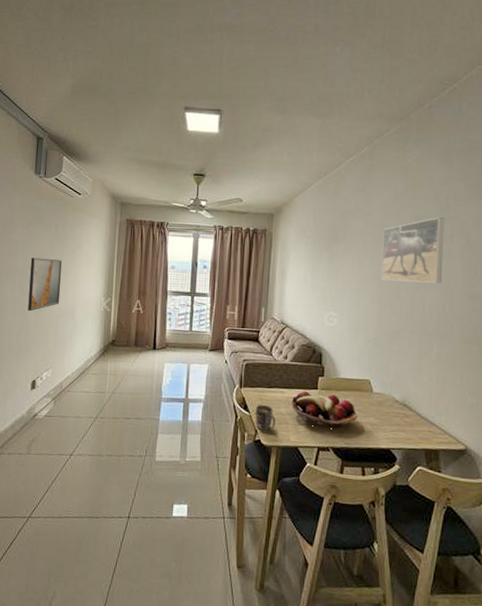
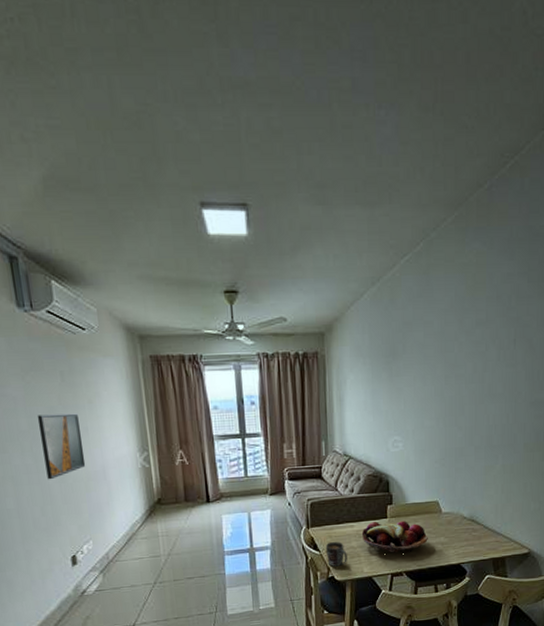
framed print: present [381,217,445,283] -> none [444,320,507,396]

